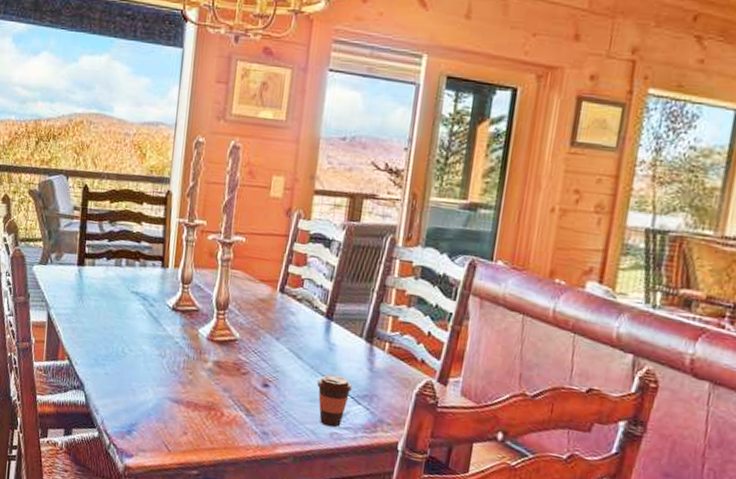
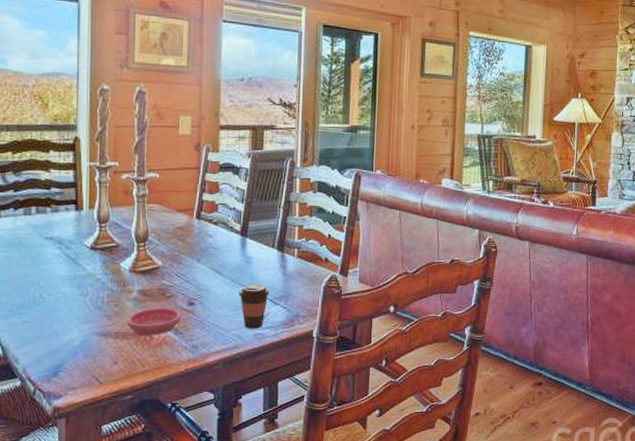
saucer: none [200,382,255,413] -> present [127,308,182,336]

